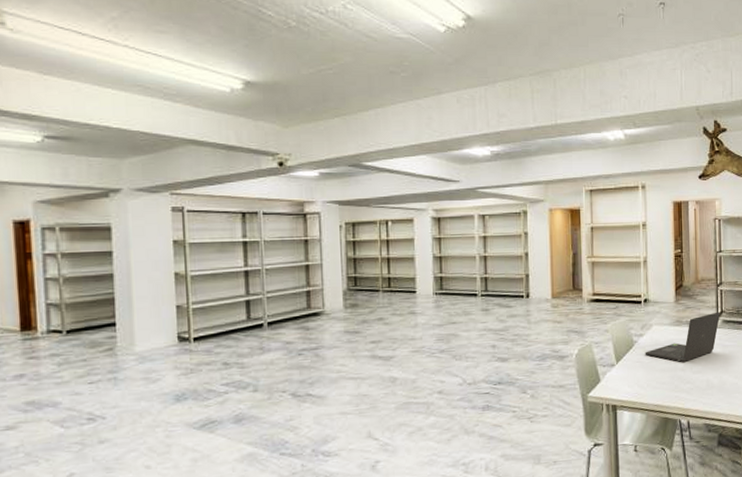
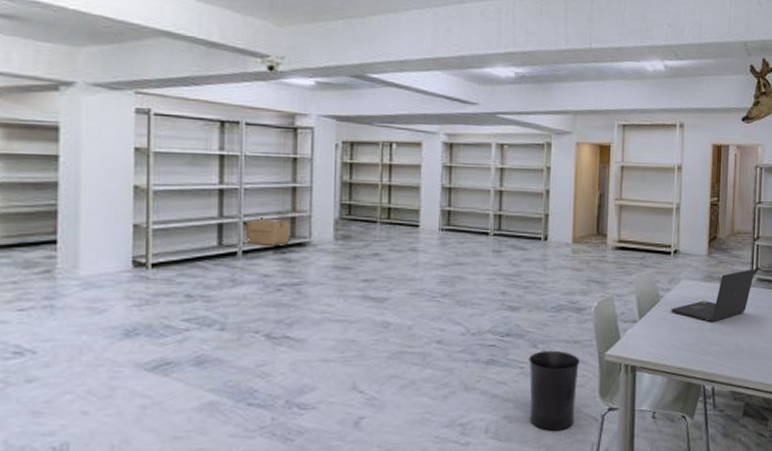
box: none [269,293,306,317] -> present [246,218,291,246]
waste bin: none [520,394,565,467] -> present [529,350,579,432]

